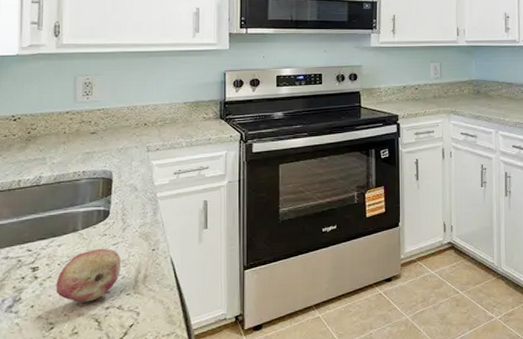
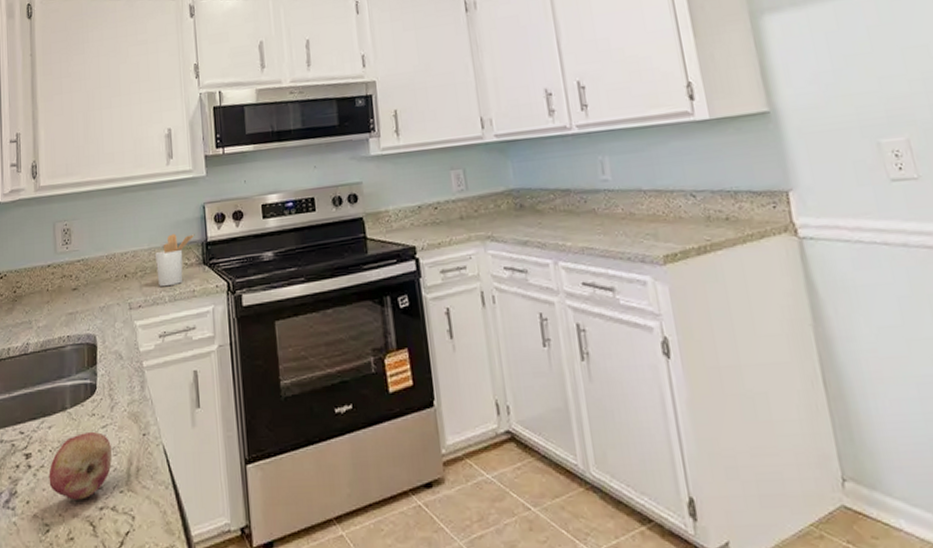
utensil holder: none [176,93,215,135] -> present [155,233,195,287]

